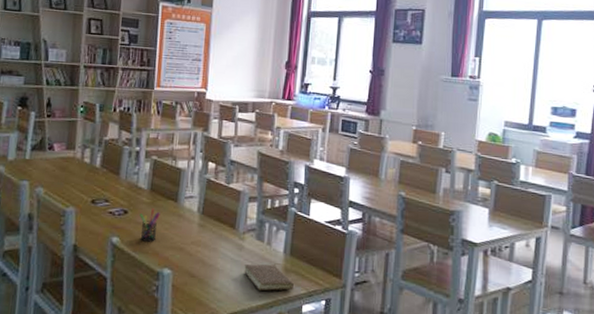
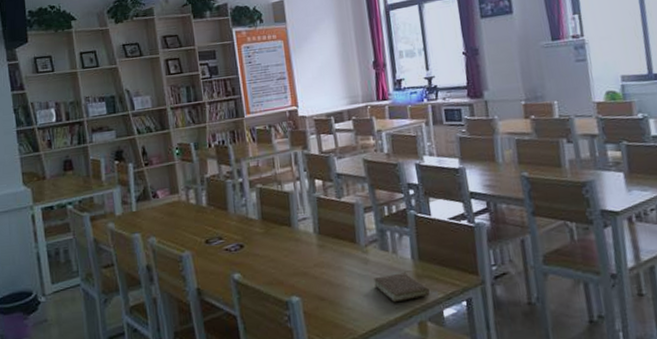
pen holder: present [139,208,160,242] -> none [256,237,277,273]

